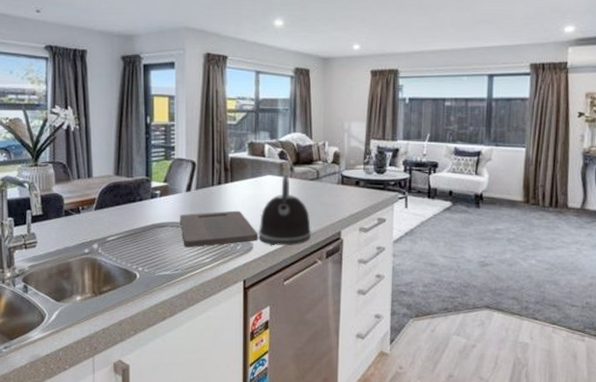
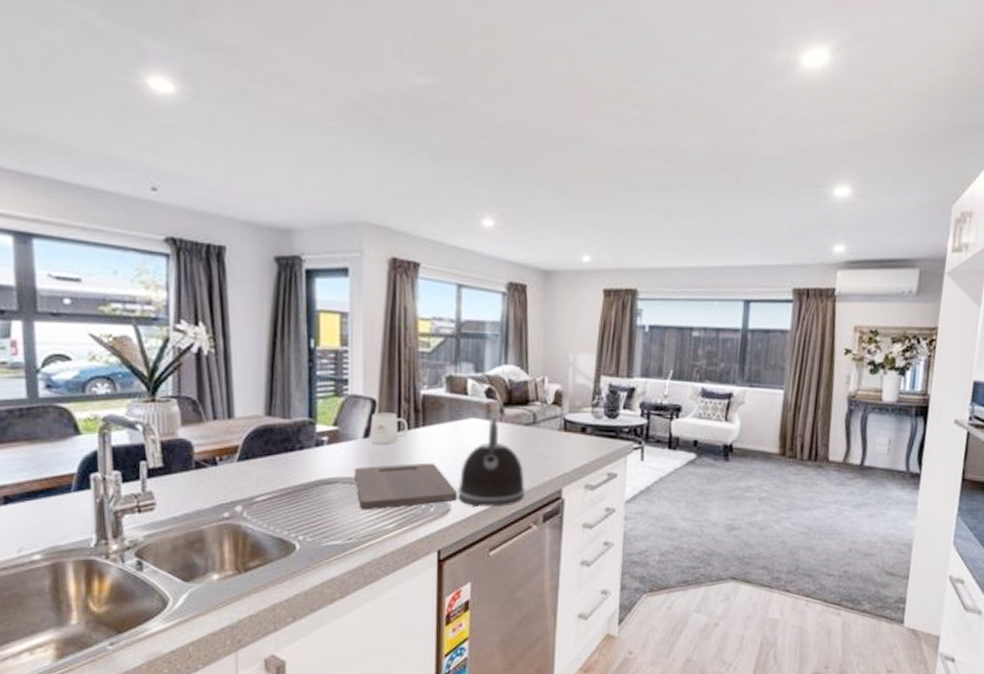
mug: none [191,172,219,197] -> present [371,412,408,445]

